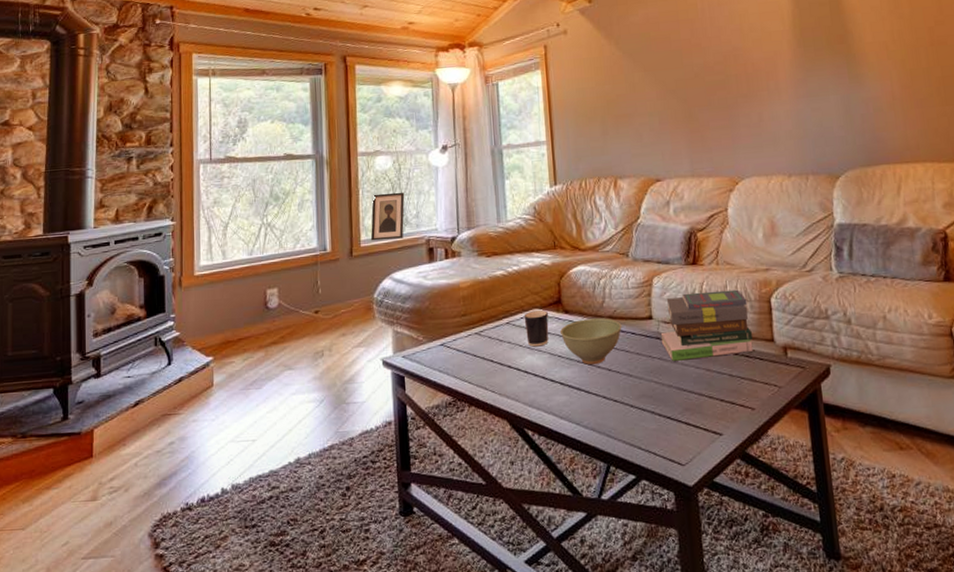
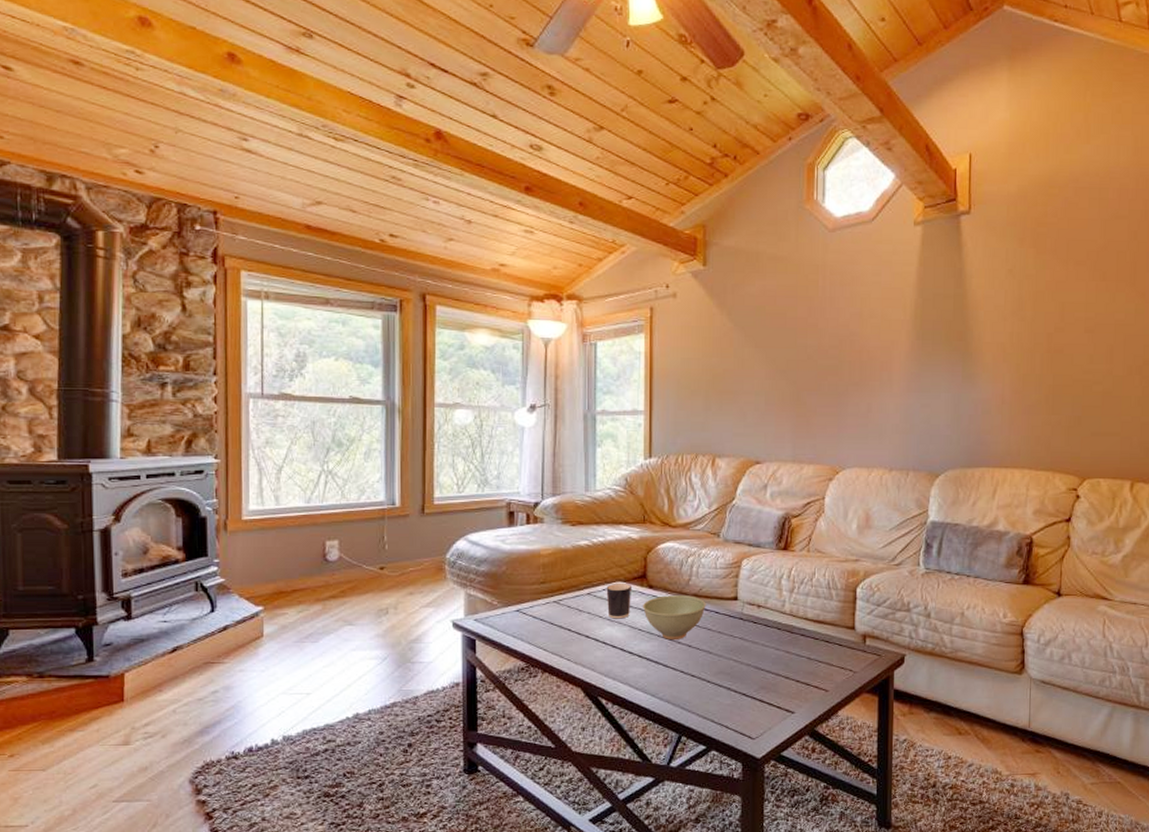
picture frame: present [370,192,405,241] -> none [445,450,486,499]
books: present [660,289,754,361] -> none [744,577,834,641]

